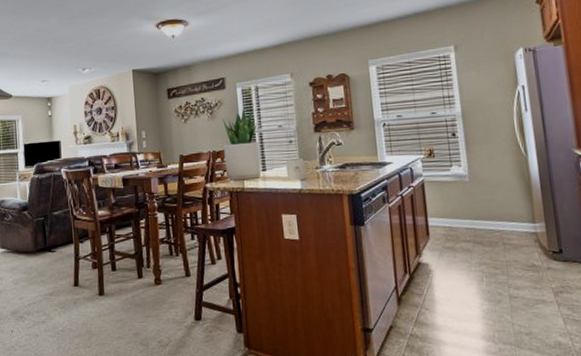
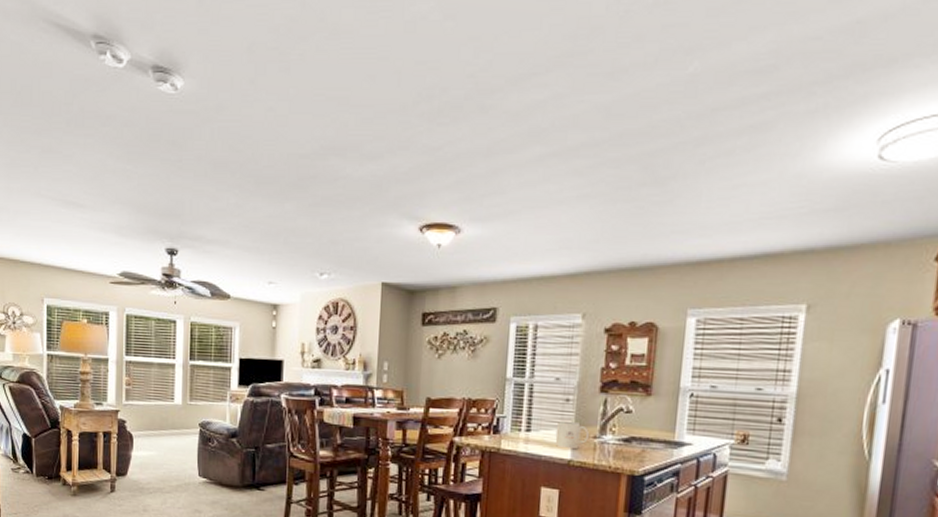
planter: present [223,108,261,181] -> none [480,350,529,440]

